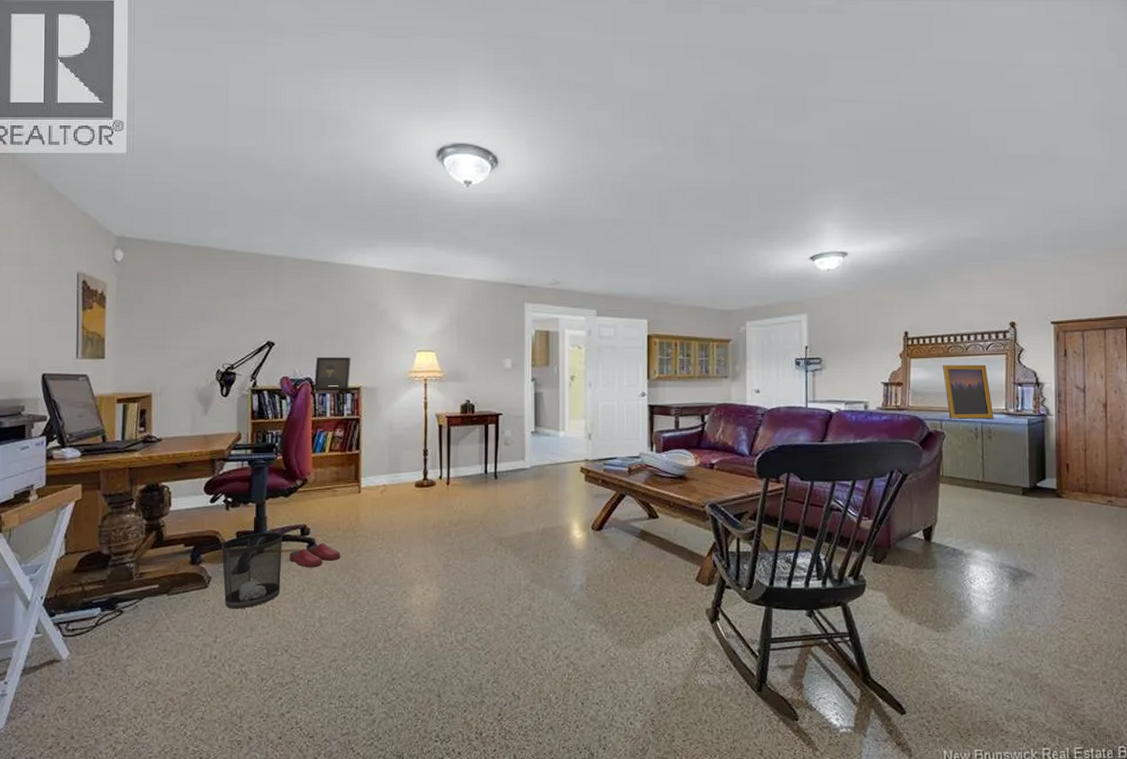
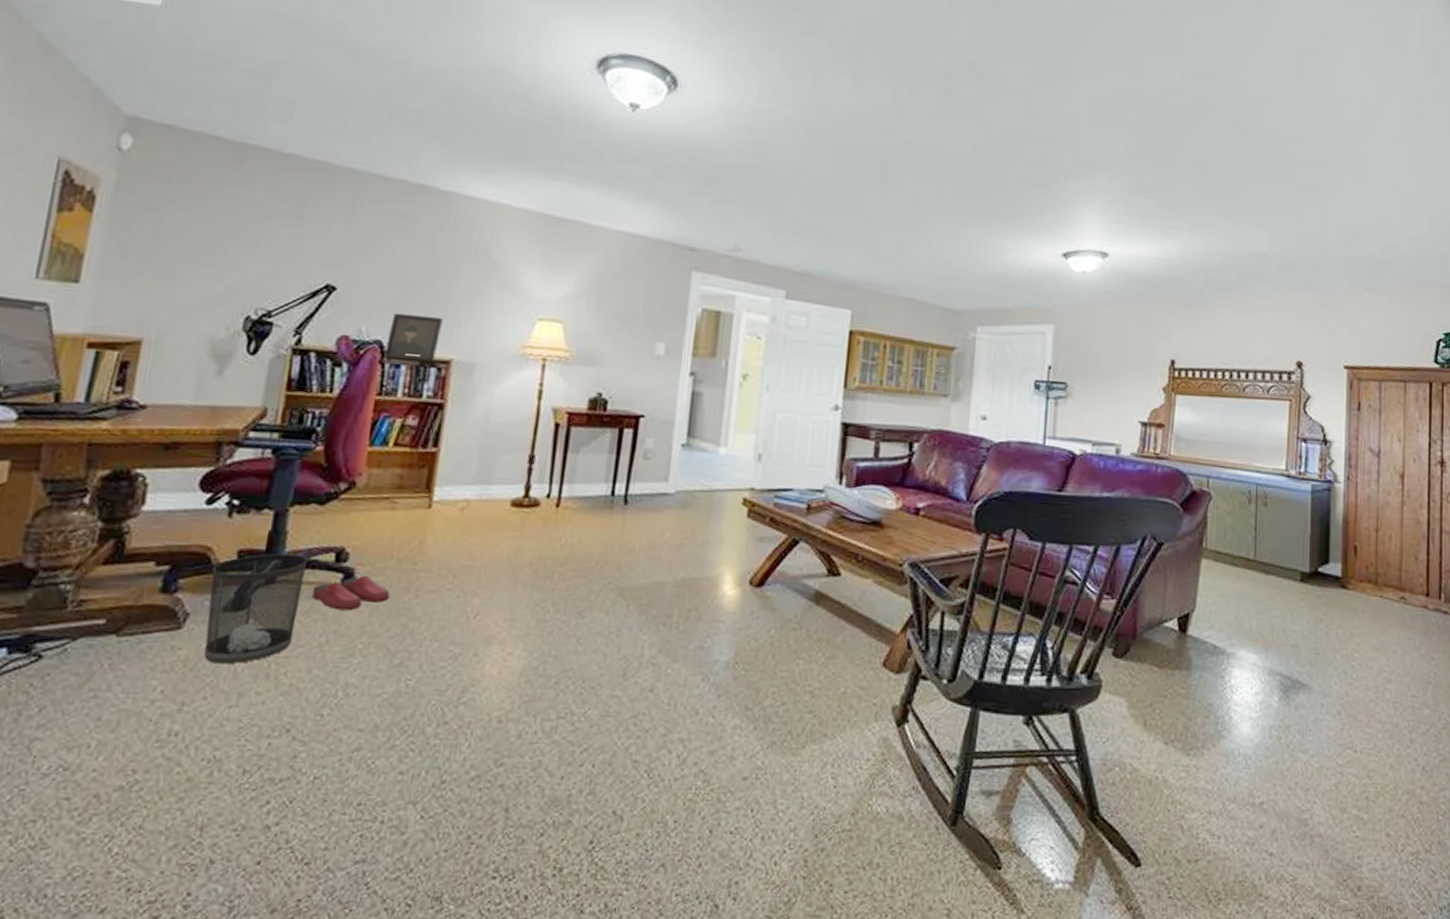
picture frame: present [942,364,994,419] -> none [1213,406,1272,480]

